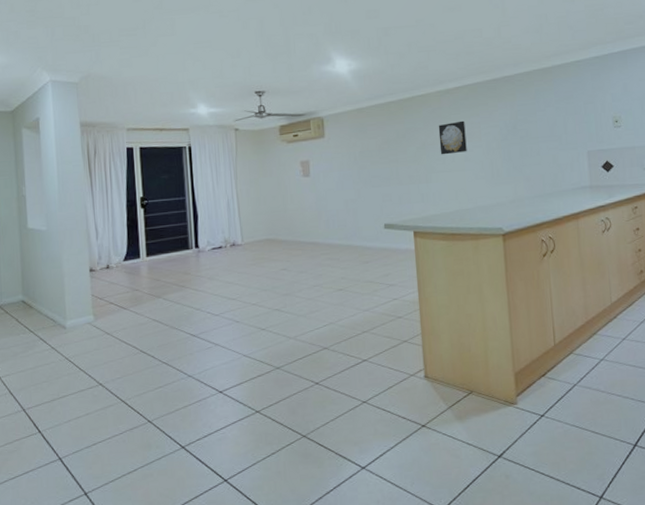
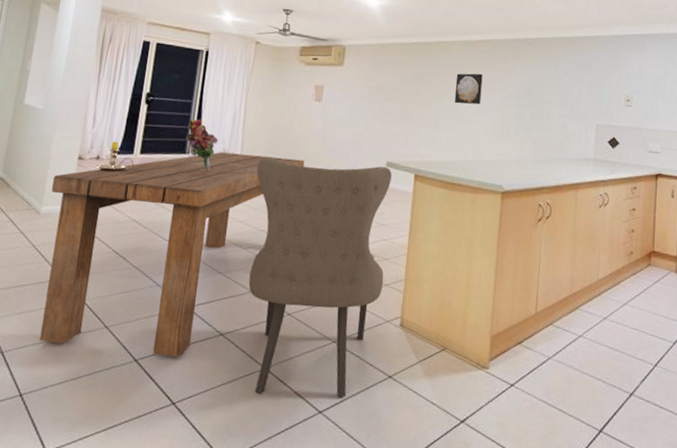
dining table: none [70,236,304,443] -> present [39,152,304,357]
candlestick: none [107,248,143,279] -> present [95,141,134,172]
bouquet: none [186,213,218,262] -> present [185,119,219,170]
chair: none [260,228,402,460] -> present [248,157,392,398]

